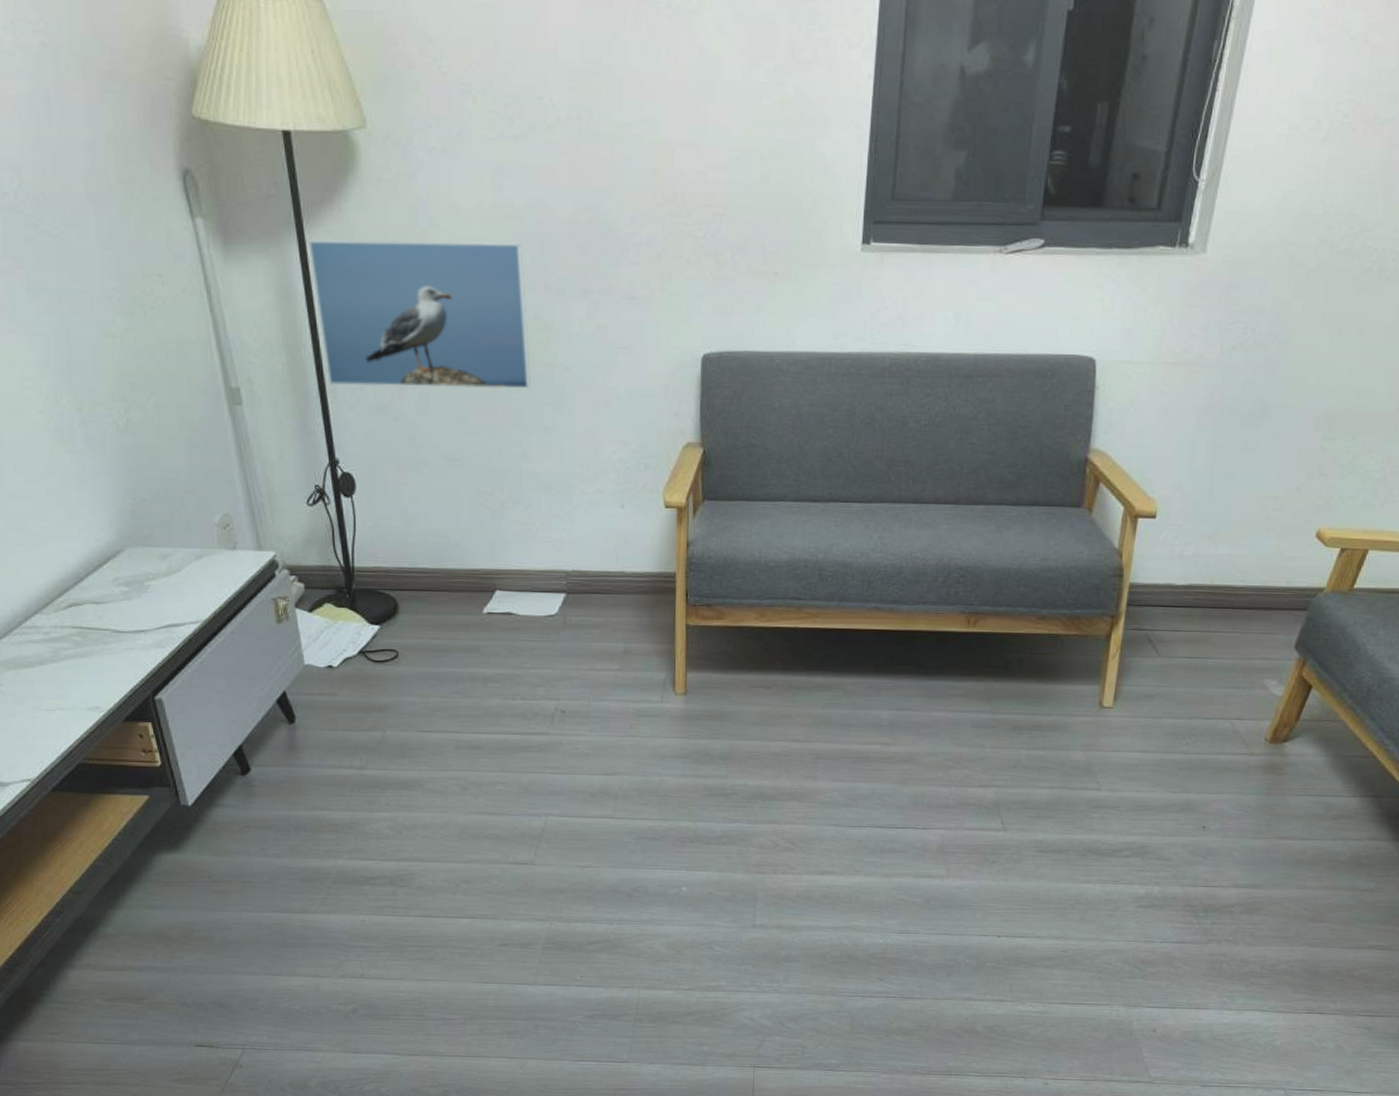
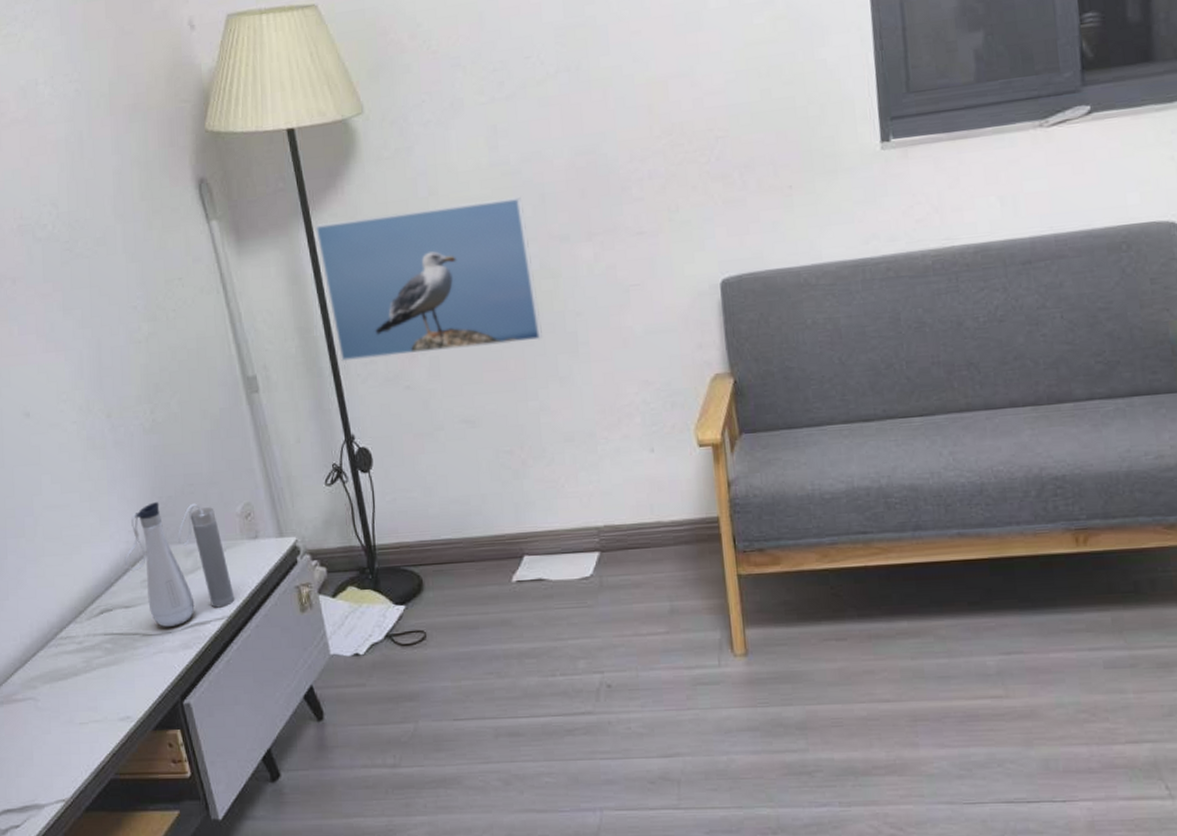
water bottle: none [95,503,211,626] -> present [125,502,235,627]

